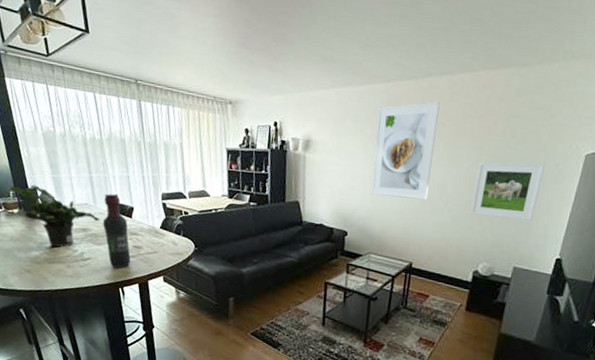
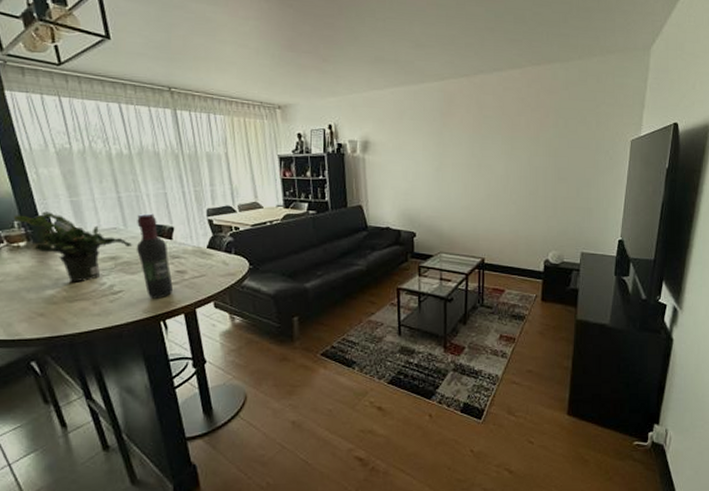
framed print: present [371,101,440,200] -> none [434,97,494,194]
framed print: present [470,161,545,221] -> none [535,150,597,206]

